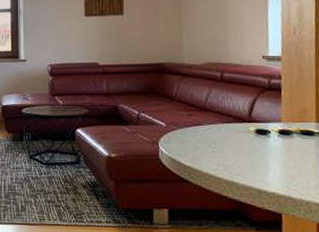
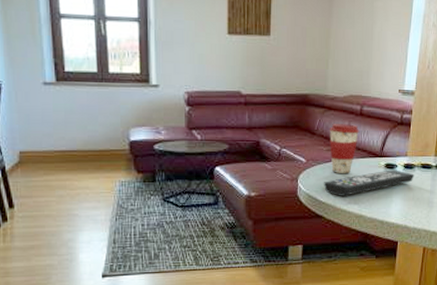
remote control: none [187,135,293,161] -> present [324,170,414,196]
coffee cup: none [189,90,222,138] -> present [329,124,360,173]

